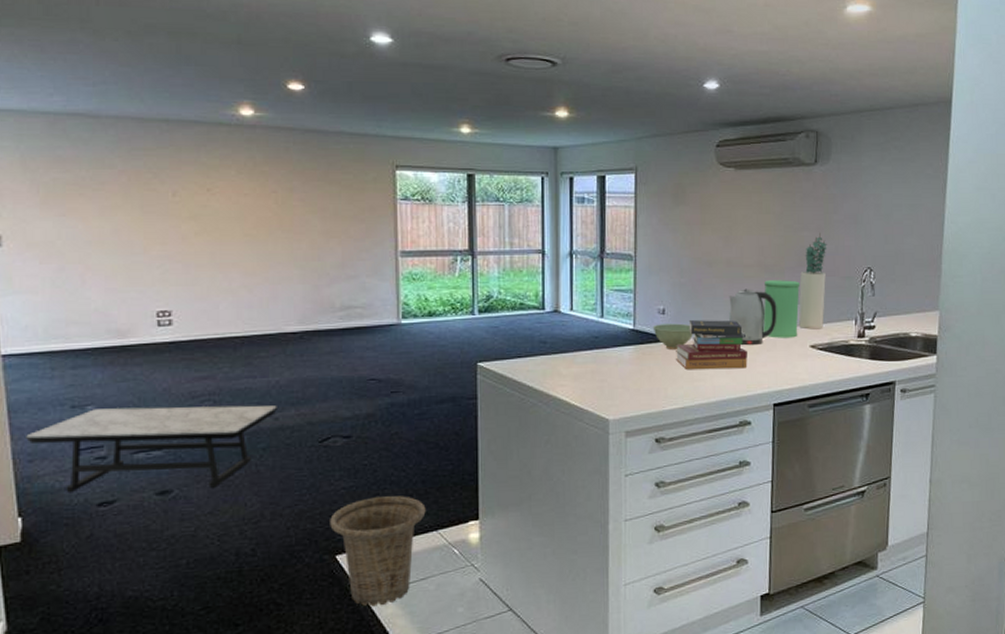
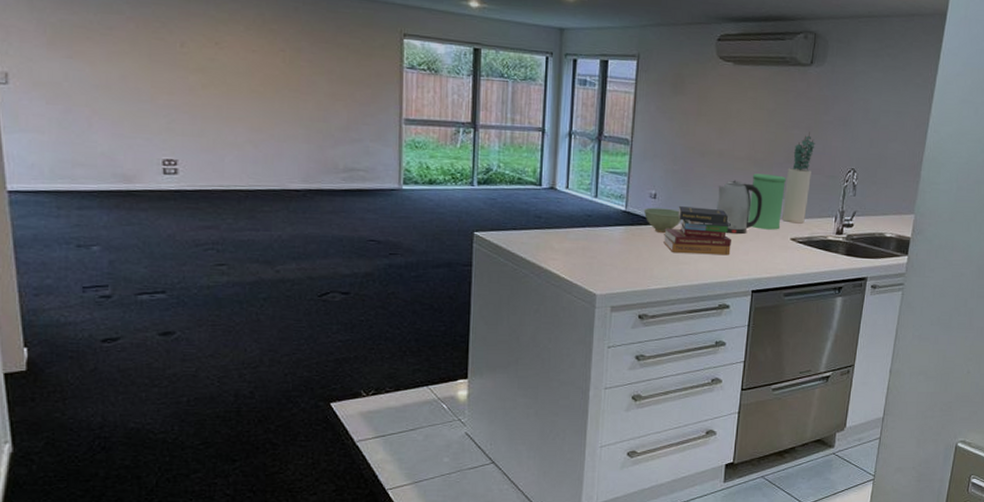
coffee table: present [26,405,277,493] -> none [32,250,279,332]
basket: present [330,496,426,607] -> none [326,351,418,452]

